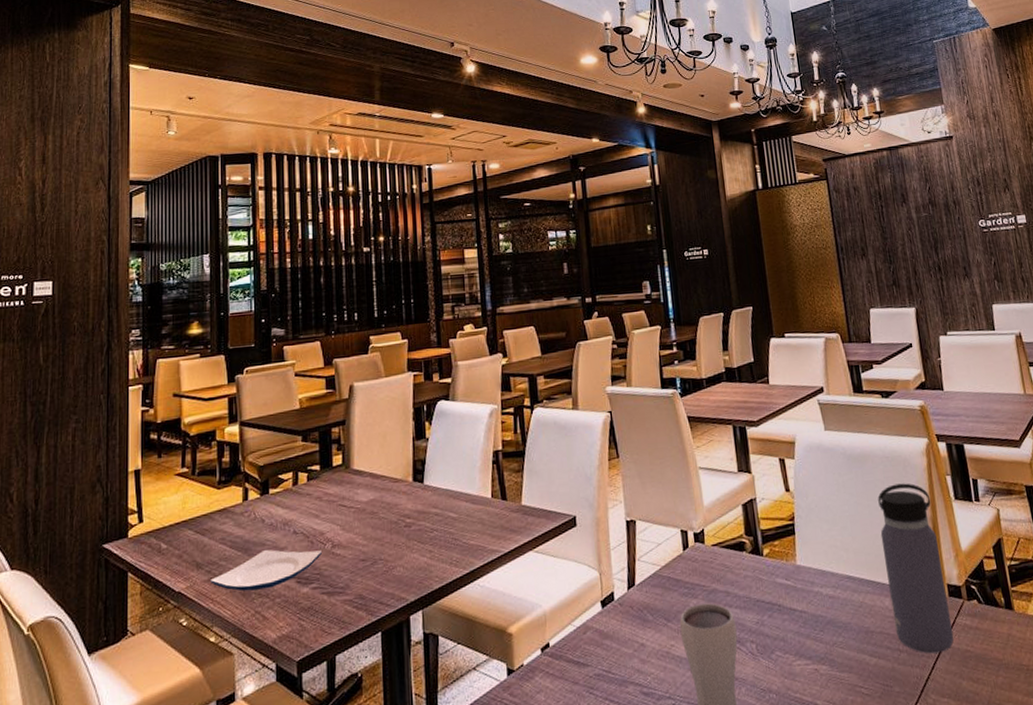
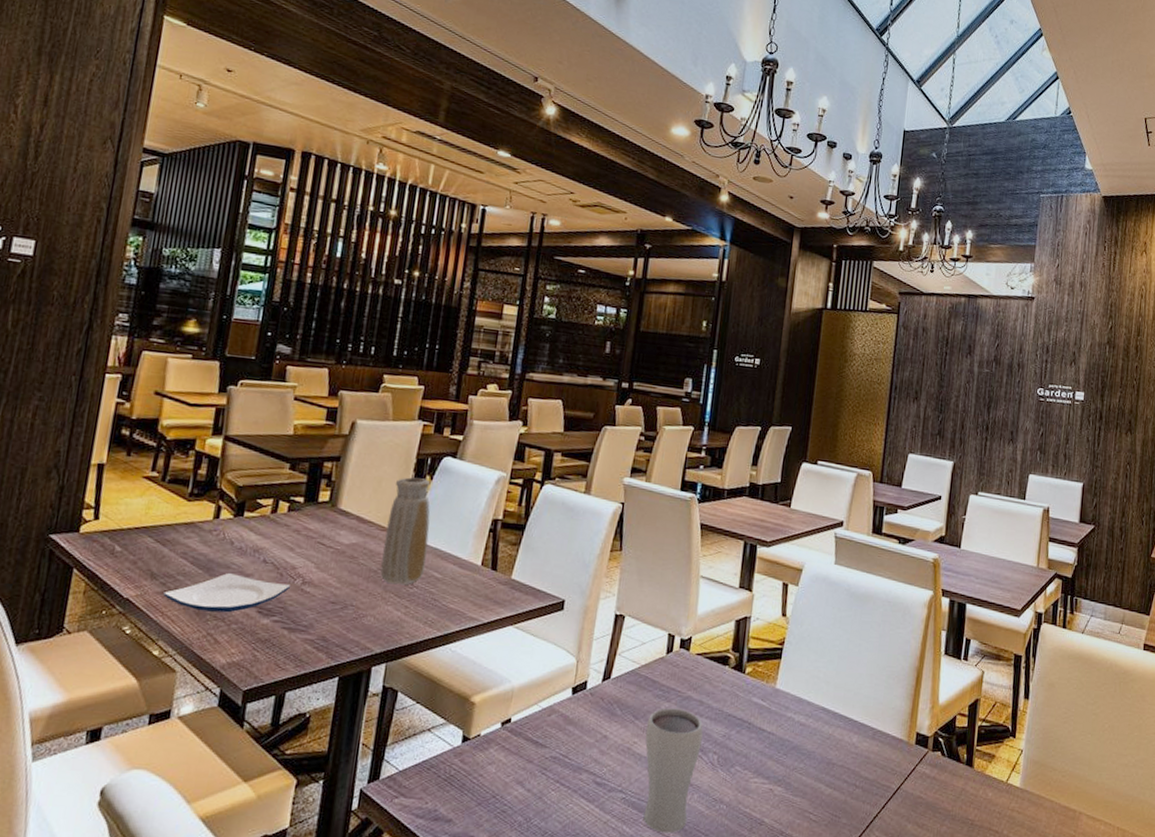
vase: none [398,425,440,532] -> present [380,477,431,585]
water bottle: present [878,483,954,654] -> none [856,629,921,795]

